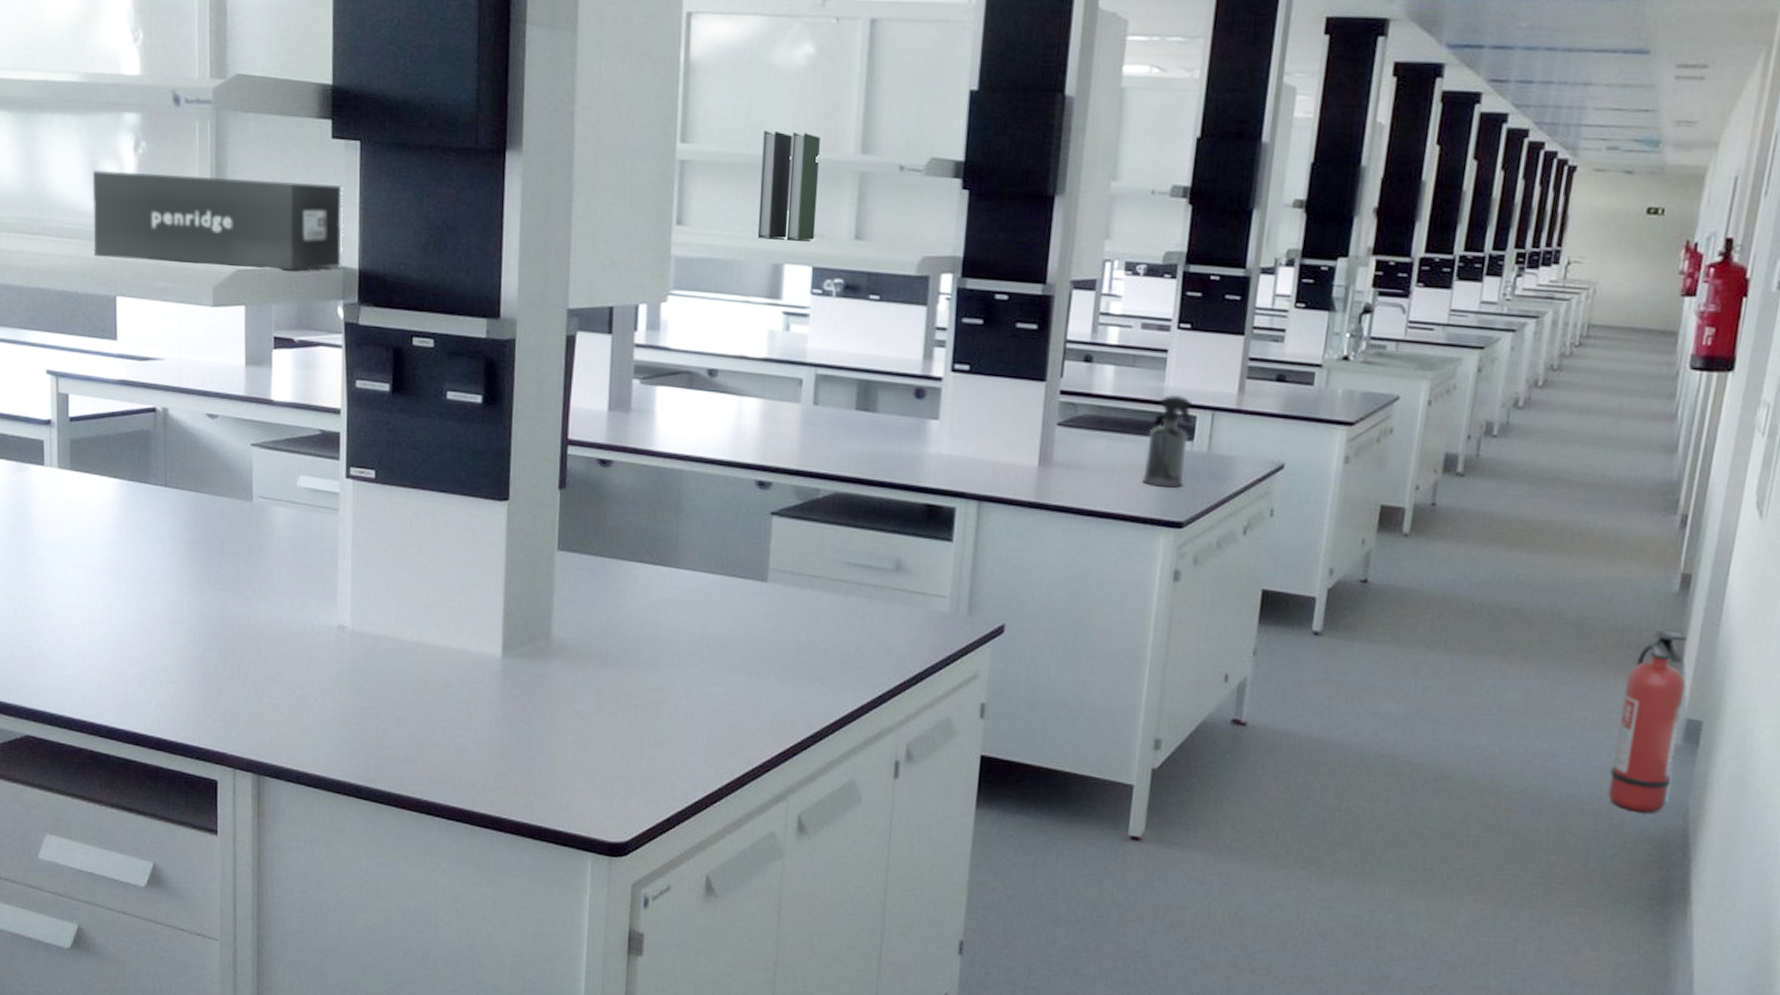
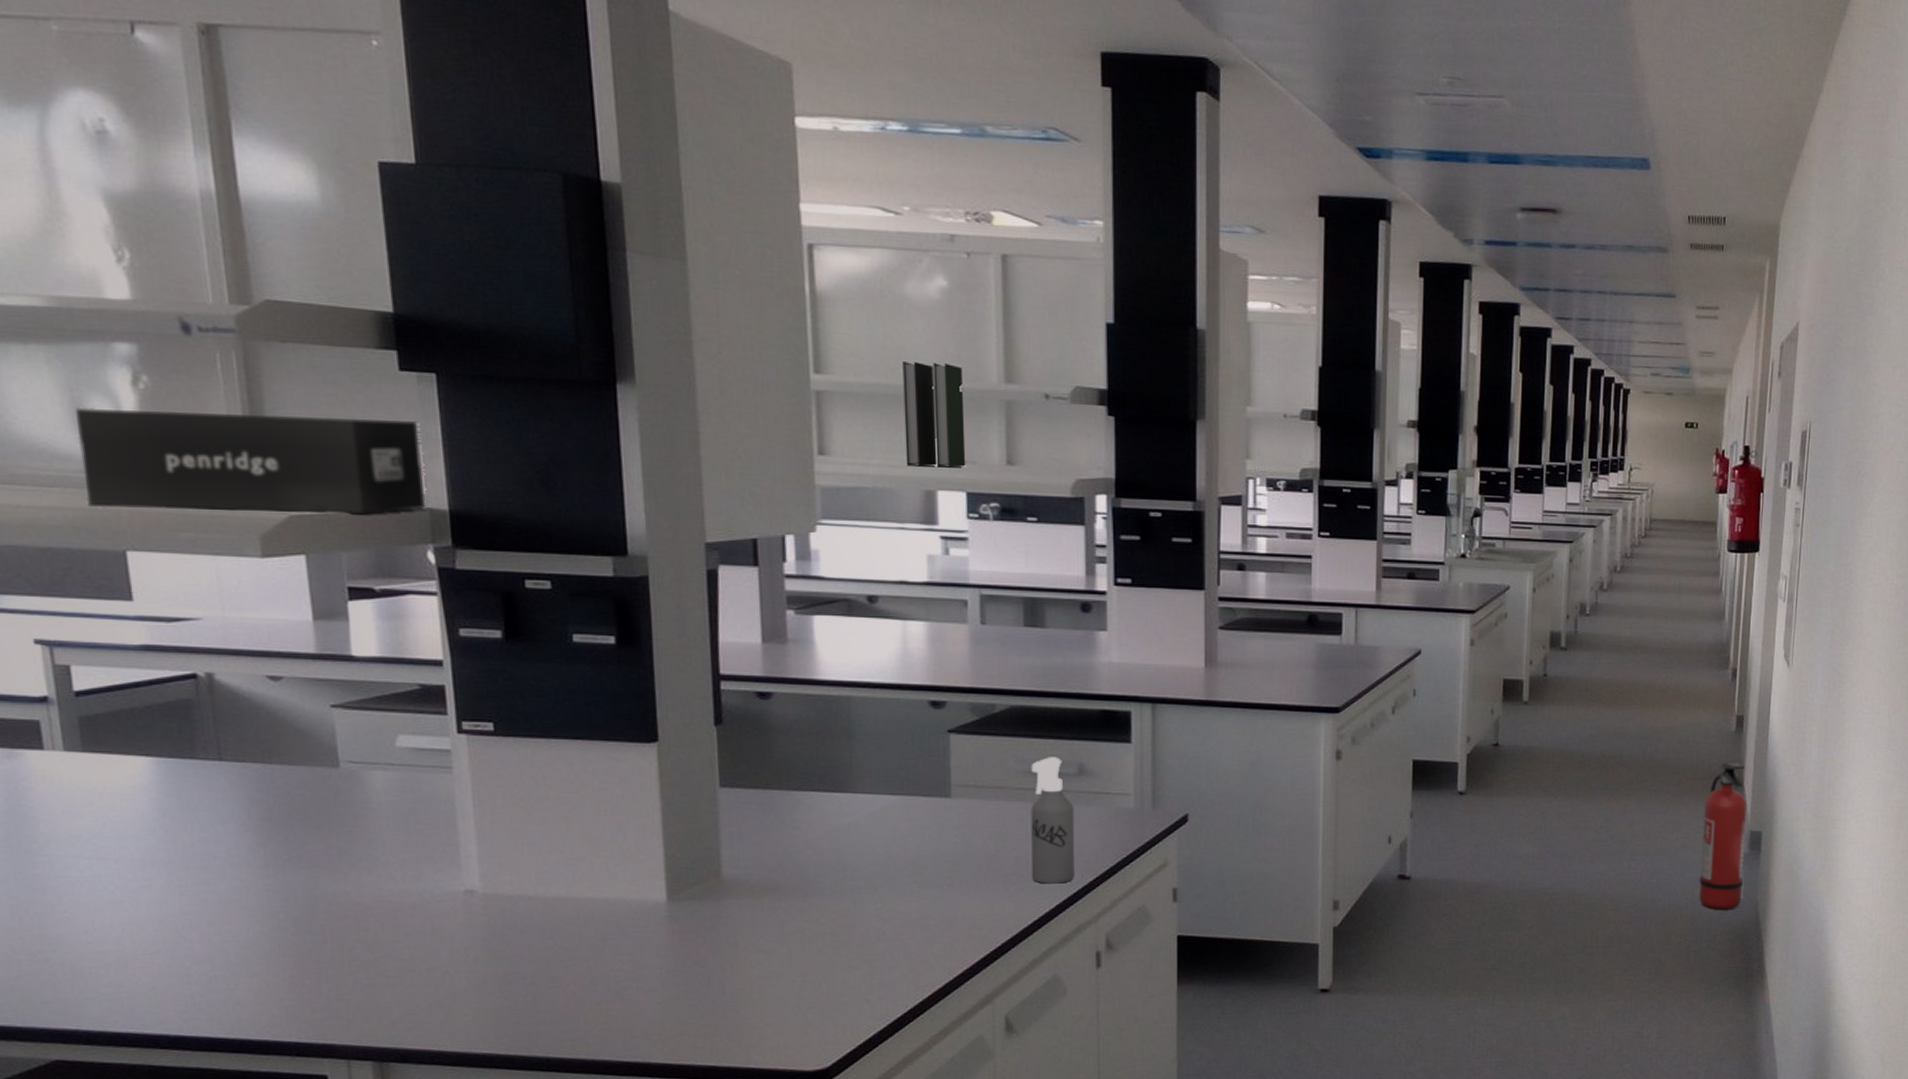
spray bottle: none [838,549,888,684] -> present [1031,757,1075,884]
spray bottle: present [1142,394,1193,489] -> none [1301,595,1339,679]

